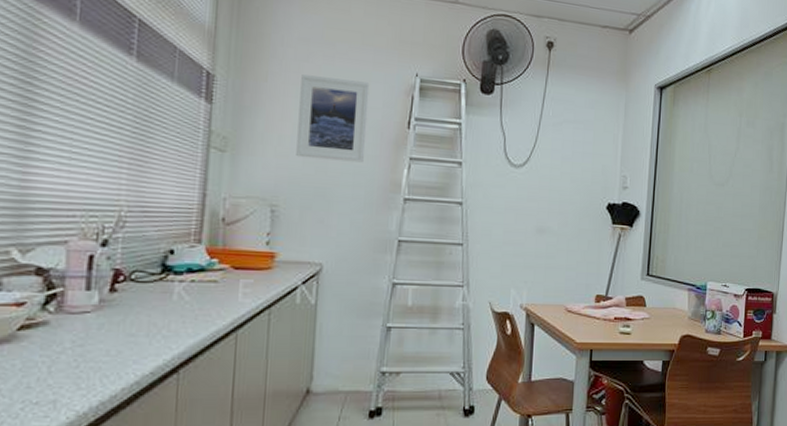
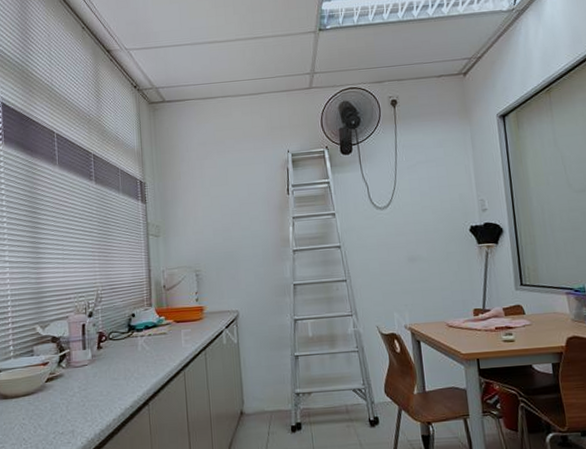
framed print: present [296,74,370,163] -> none [204,165,258,232]

